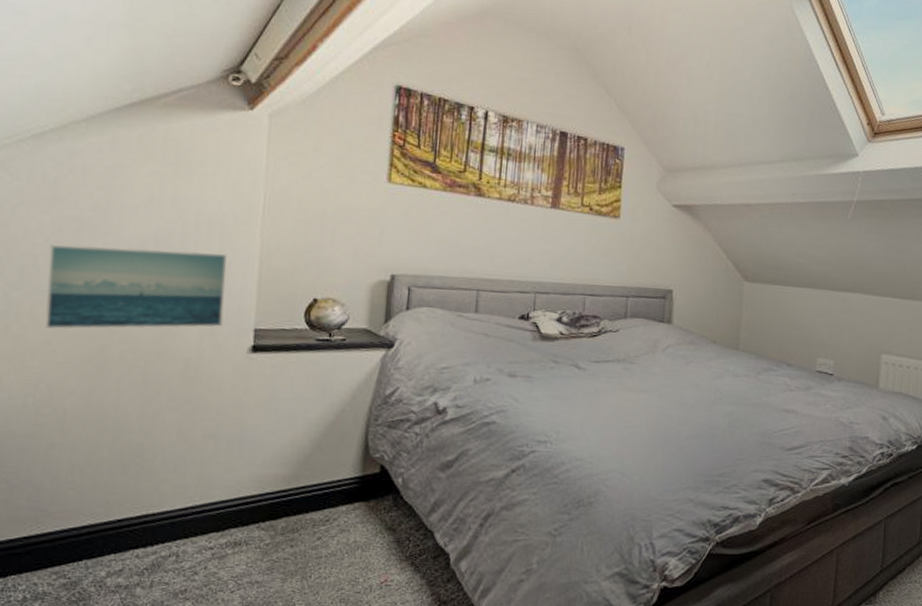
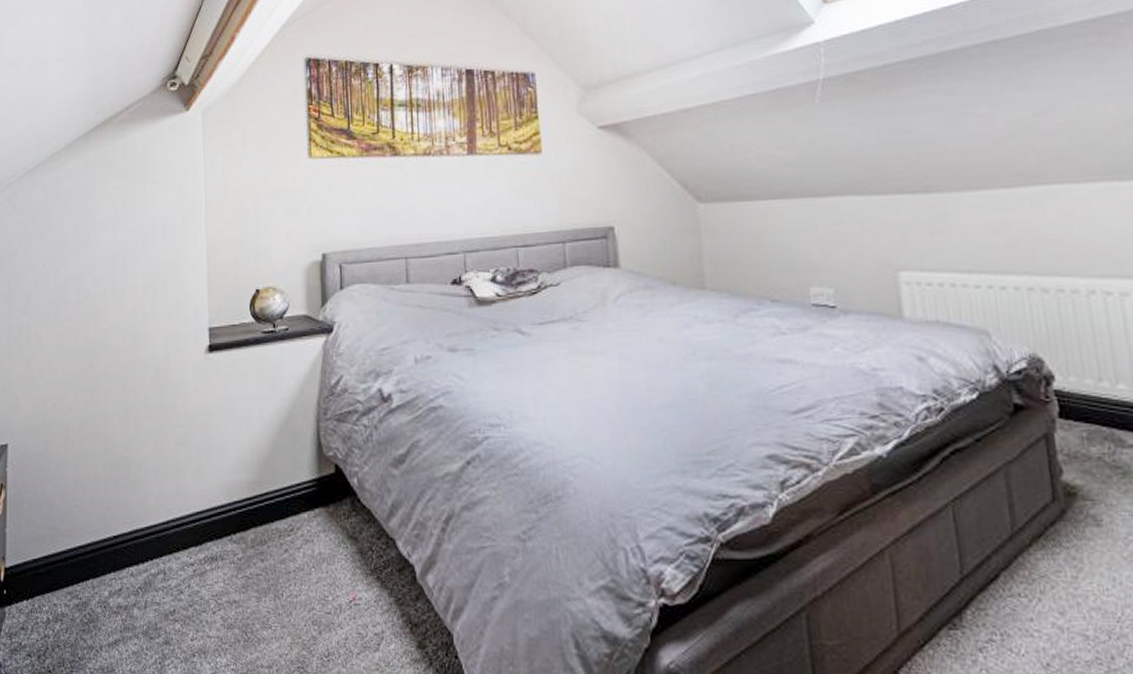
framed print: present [45,244,227,329] -> none [46,255,183,348]

